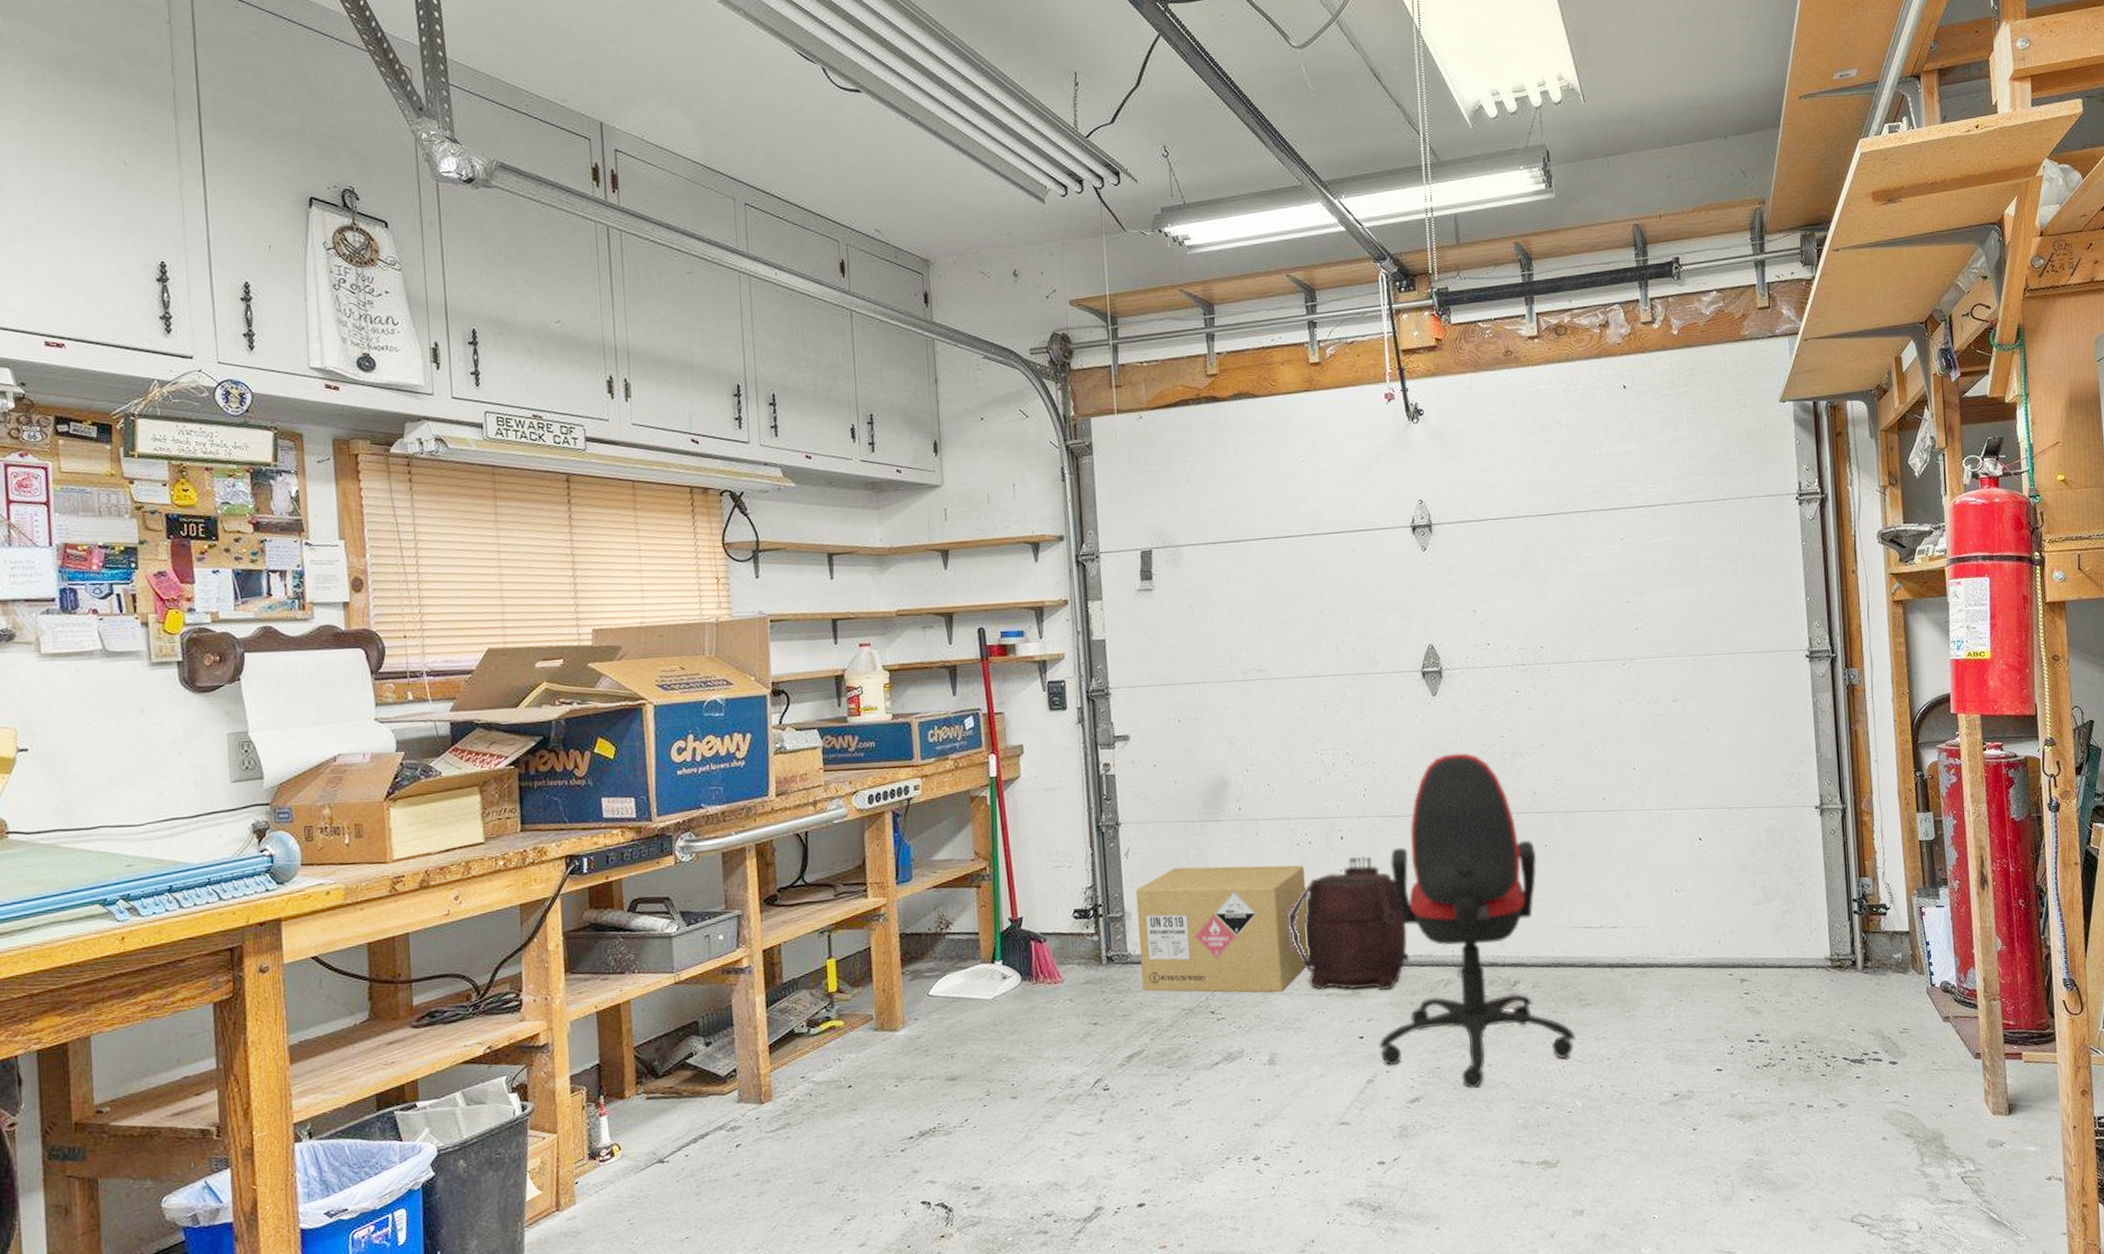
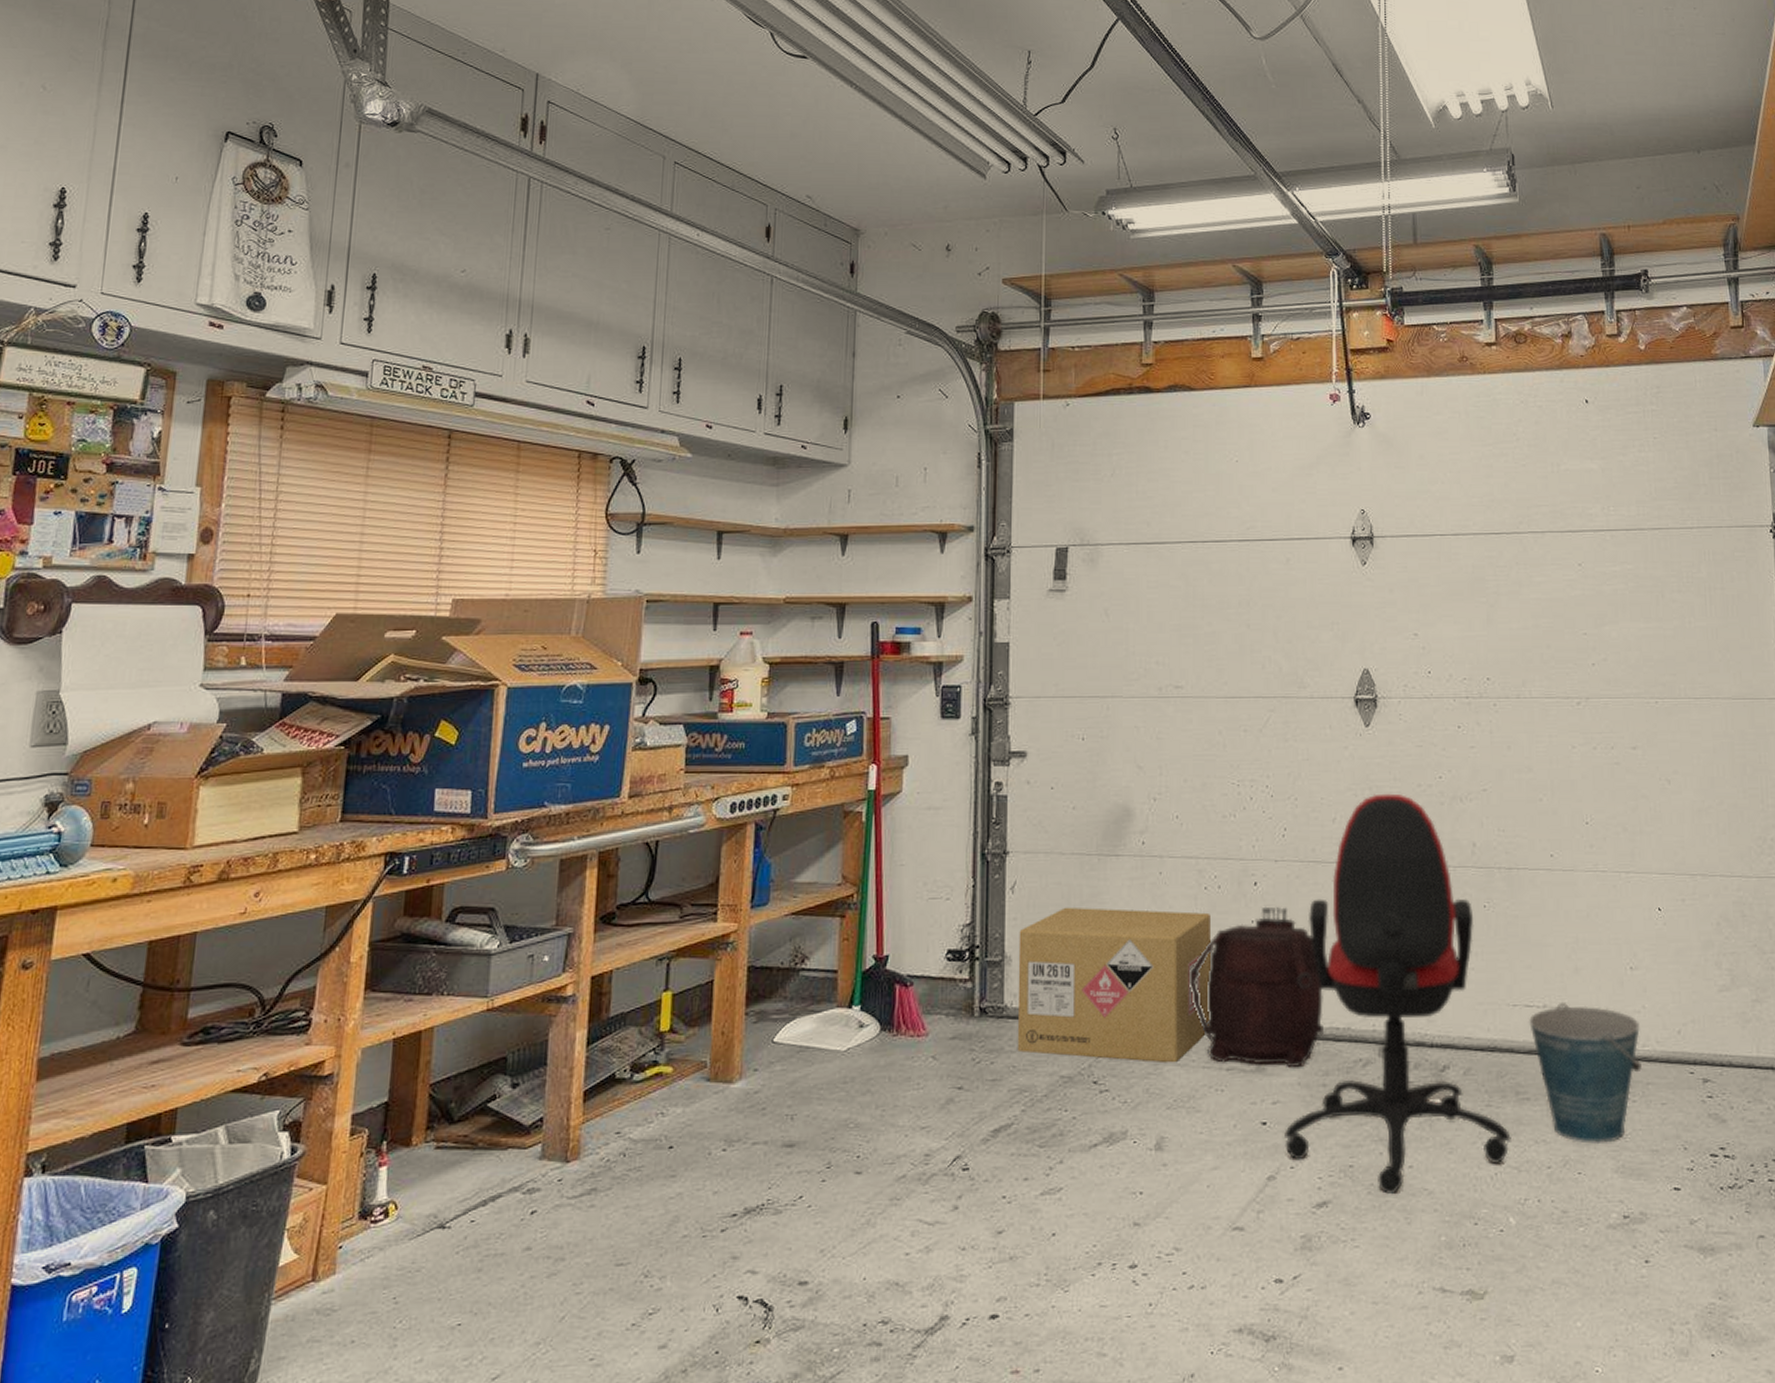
bucket: none [1587,922,1687,1038] -> present [1528,1001,1642,1145]

